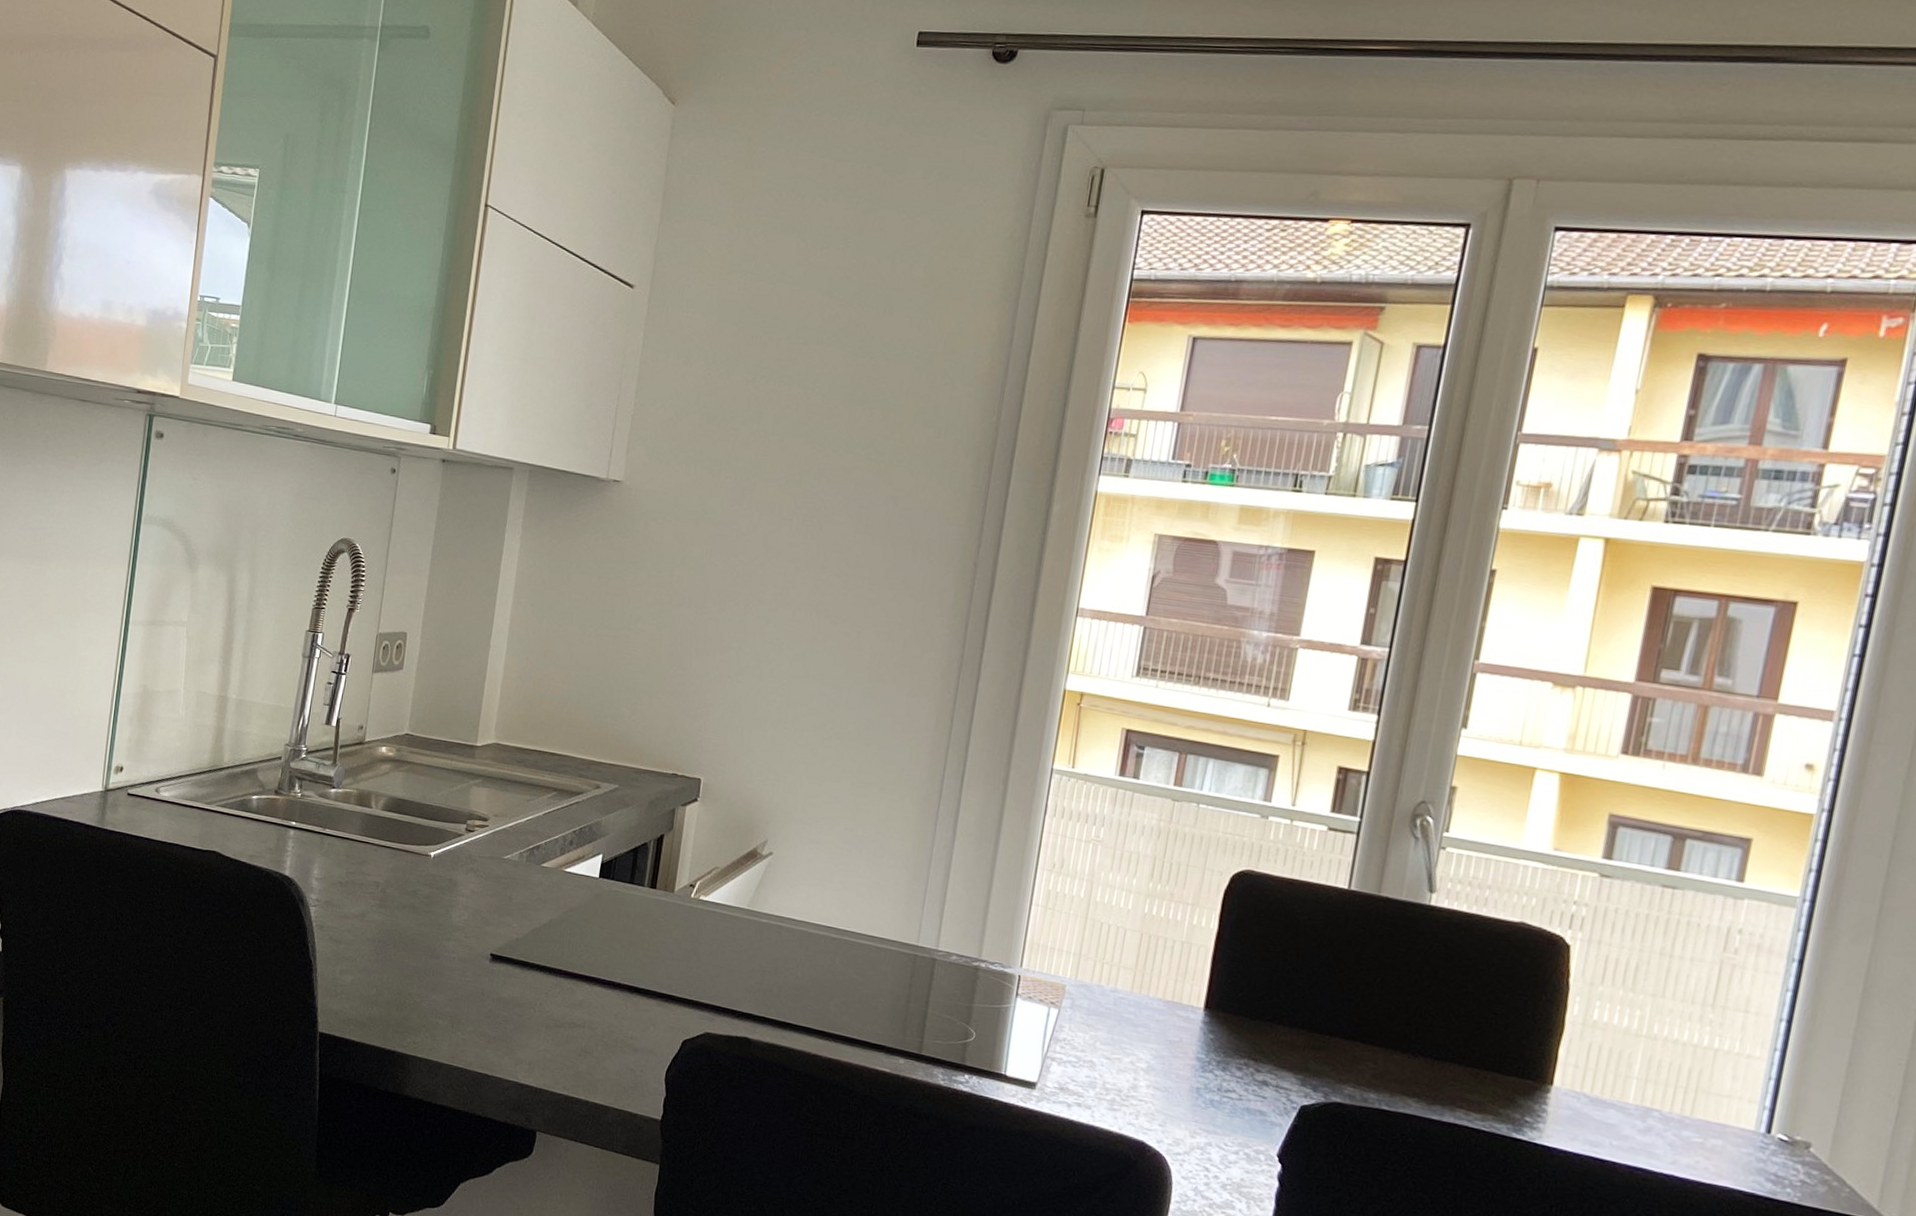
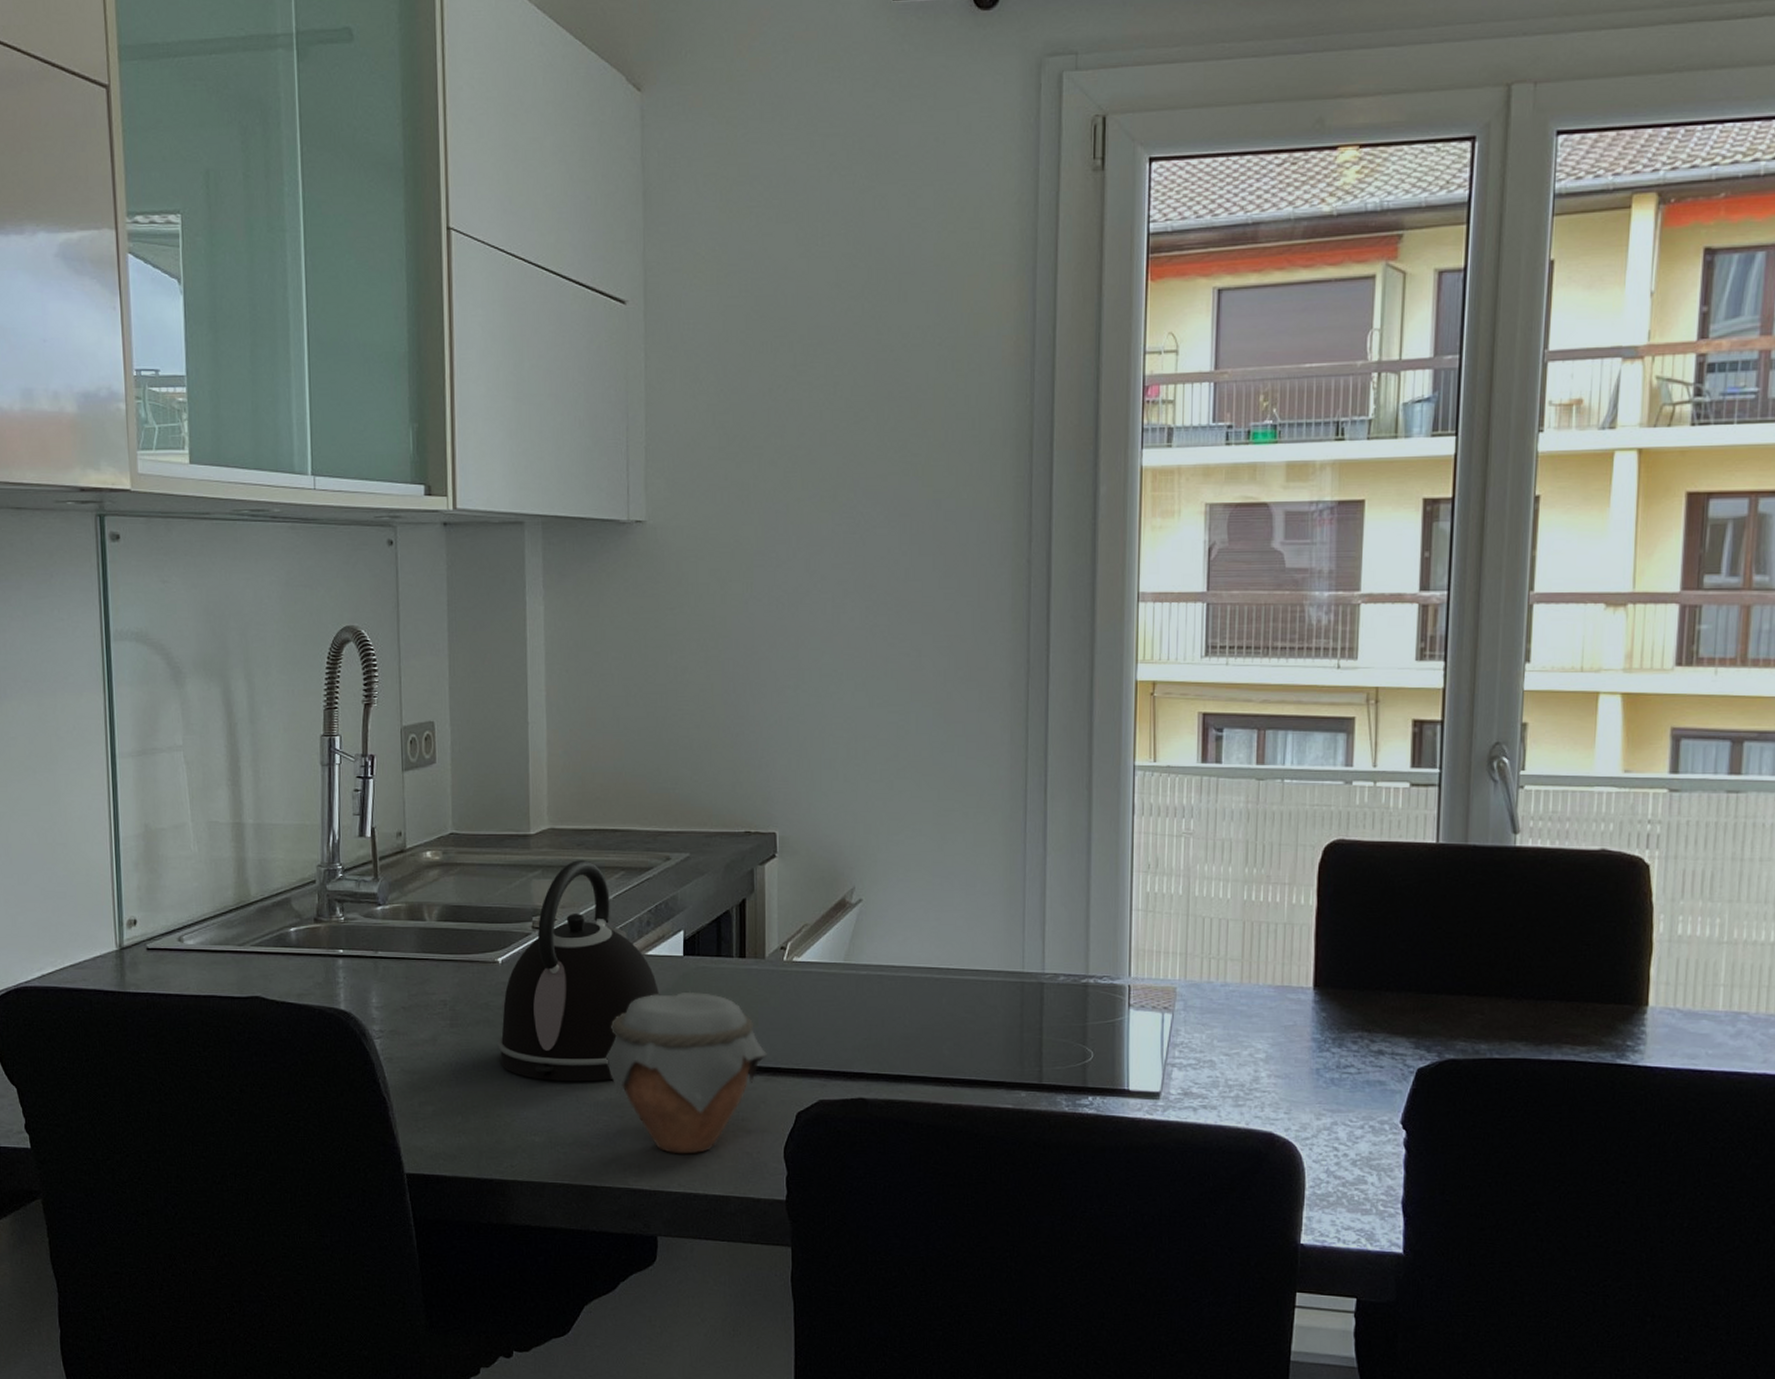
kettle: none [418,775,572,980] -> present [497,860,659,1081]
jar: none [514,909,663,1062] -> present [606,991,767,1154]

